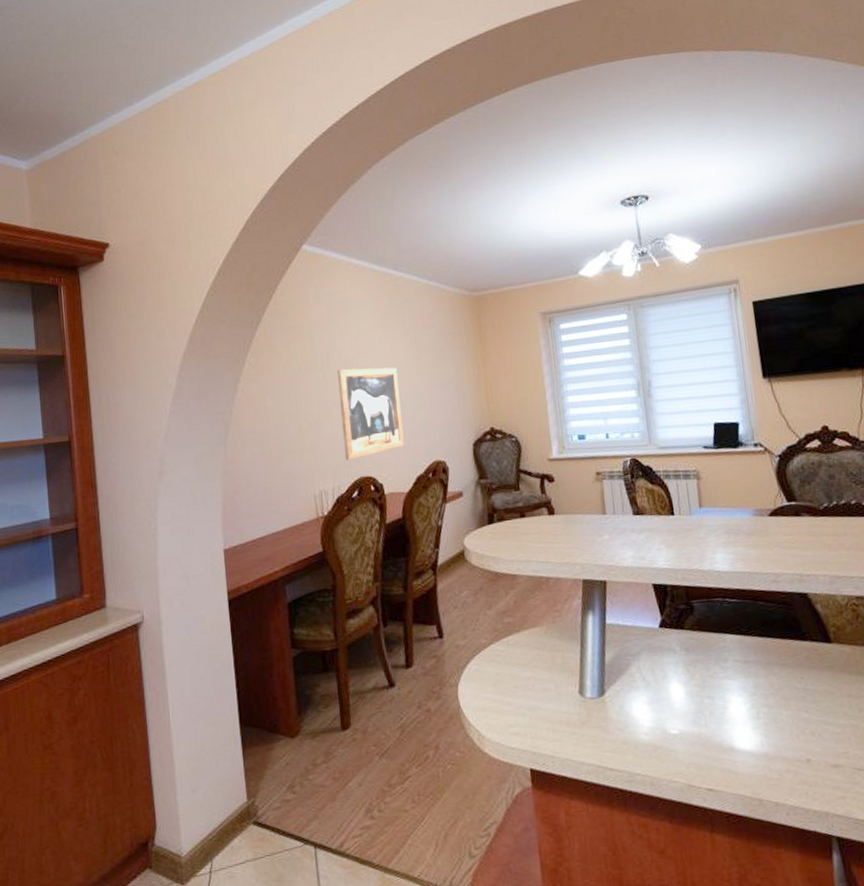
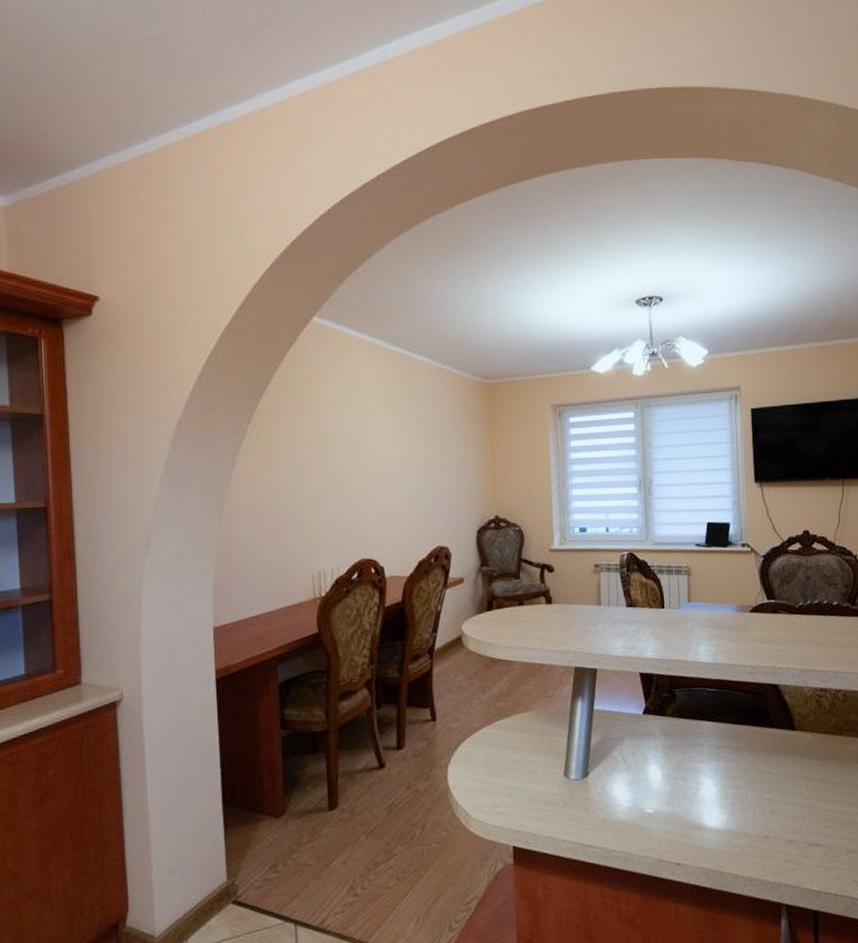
wall art: present [337,367,405,461] -> none [343,448,408,542]

